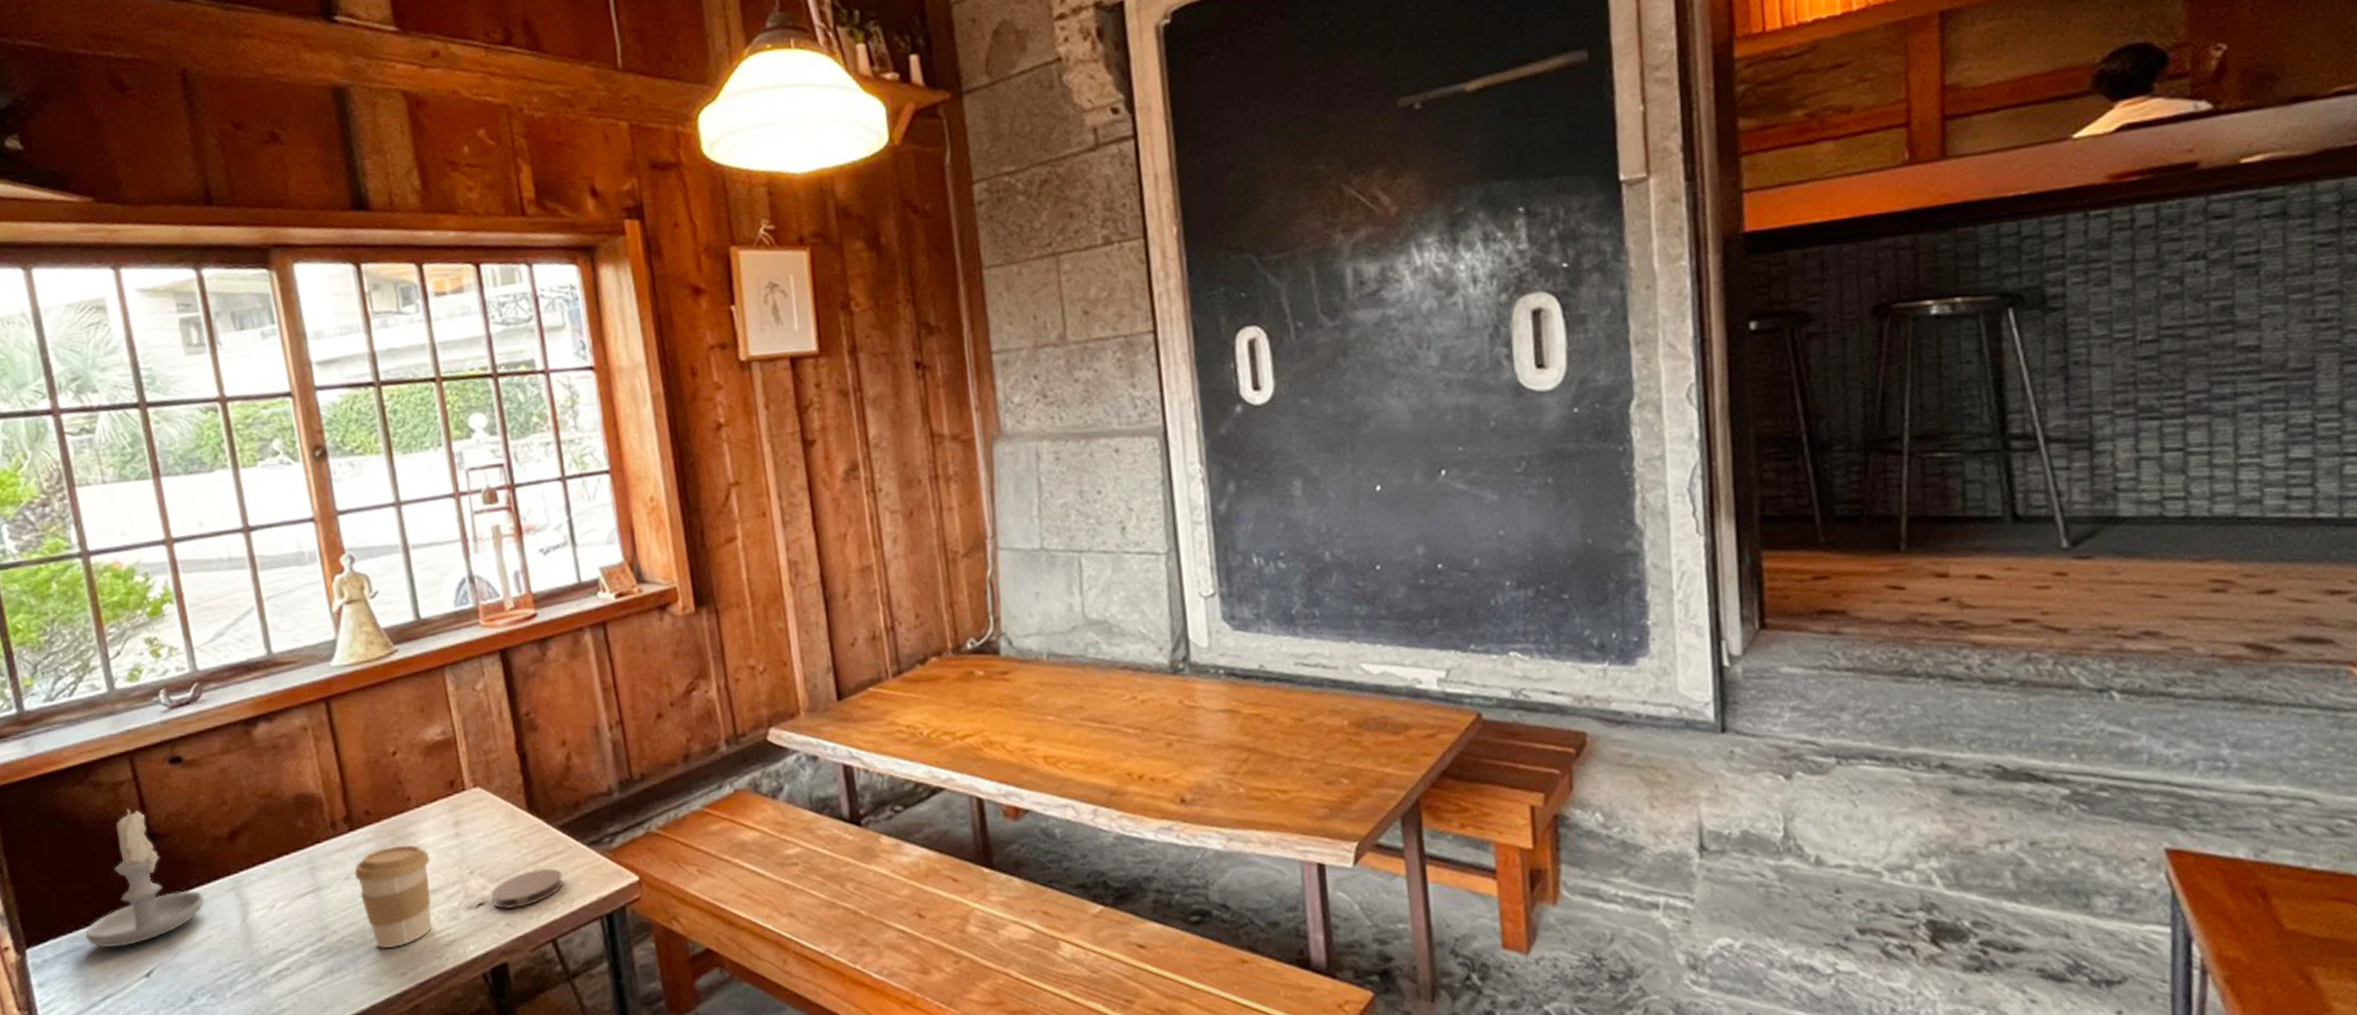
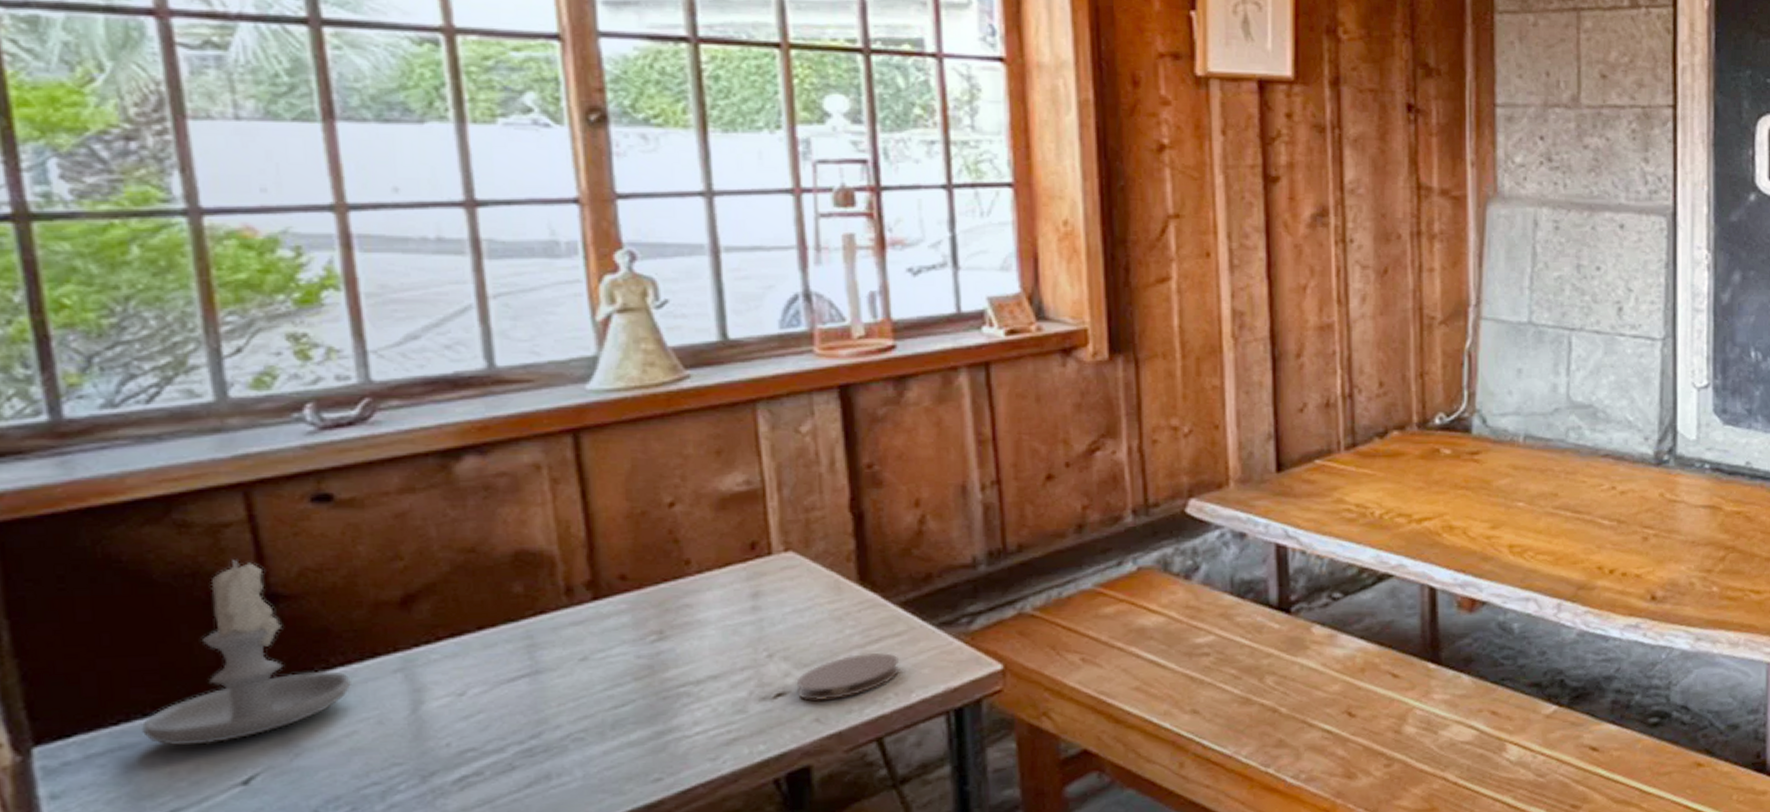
coffee cup: present [354,845,433,948] -> none [595,620,712,748]

